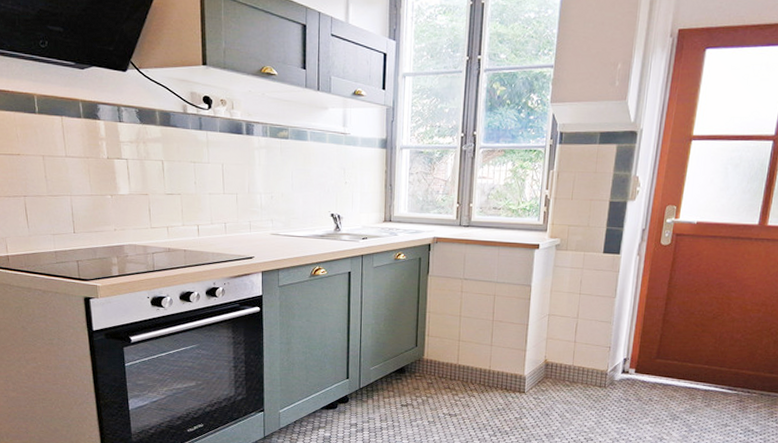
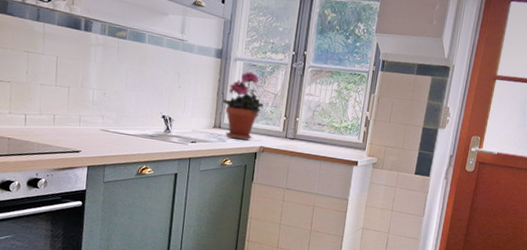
potted plant: none [391,159,434,232] -> present [222,71,264,141]

